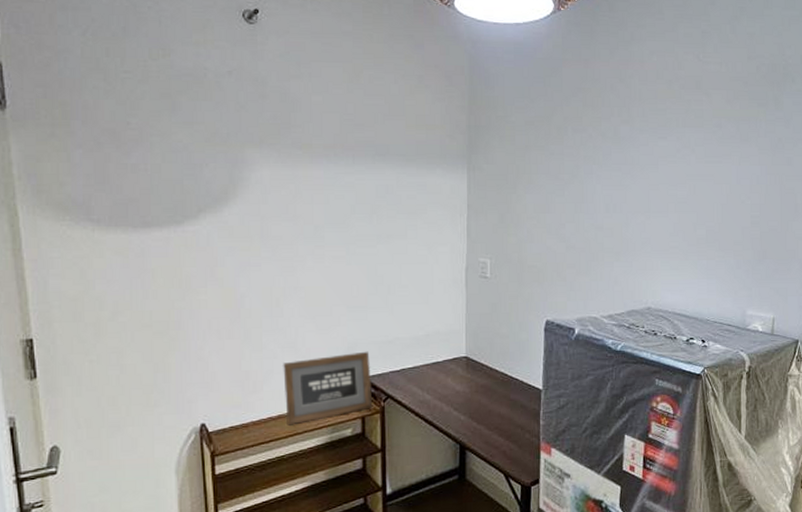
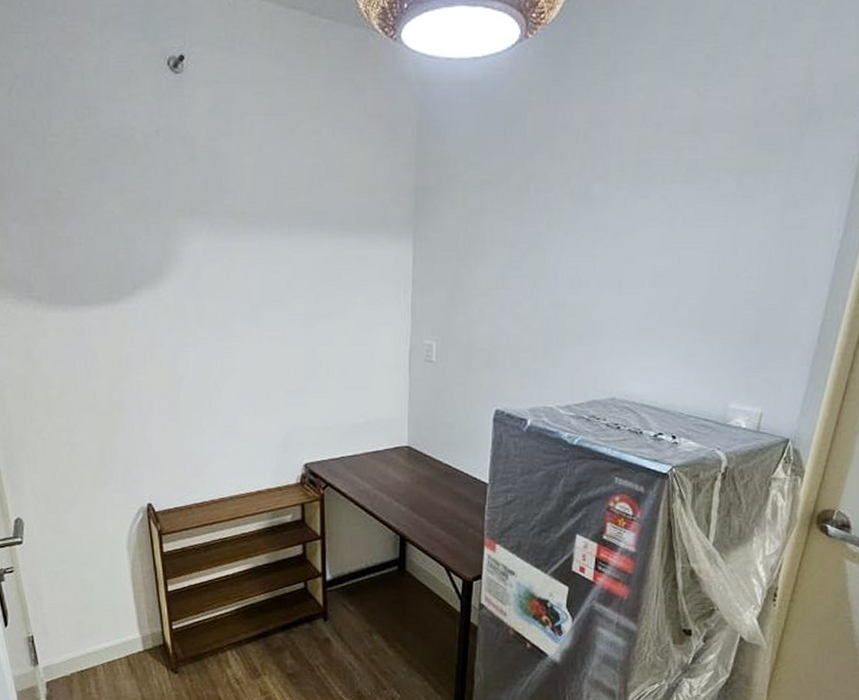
picture frame: present [283,351,373,425] -> none [223,437,313,509]

